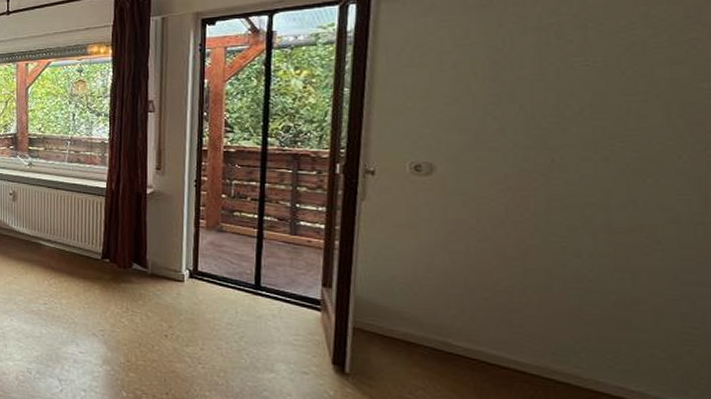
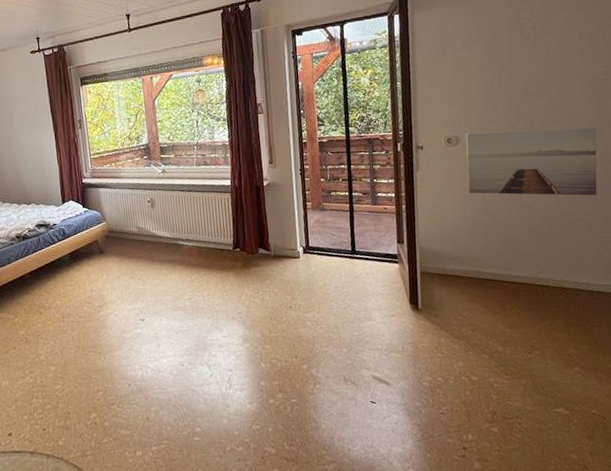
wall art: none [441,161,688,272] -> present [466,127,597,196]

